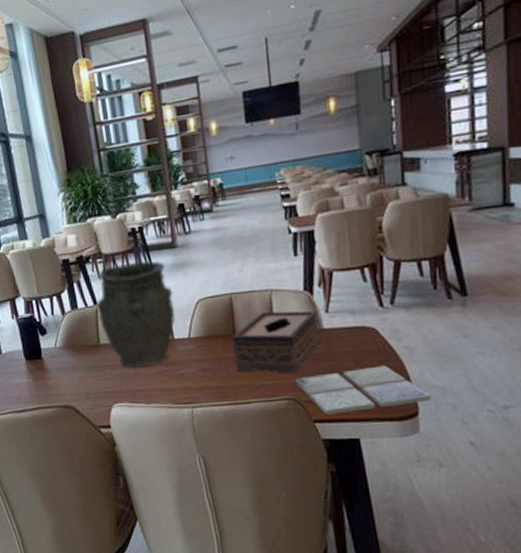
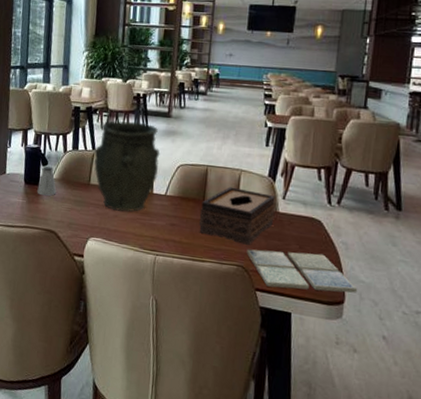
saltshaker: none [41,334,64,369] -> present [37,165,57,196]

